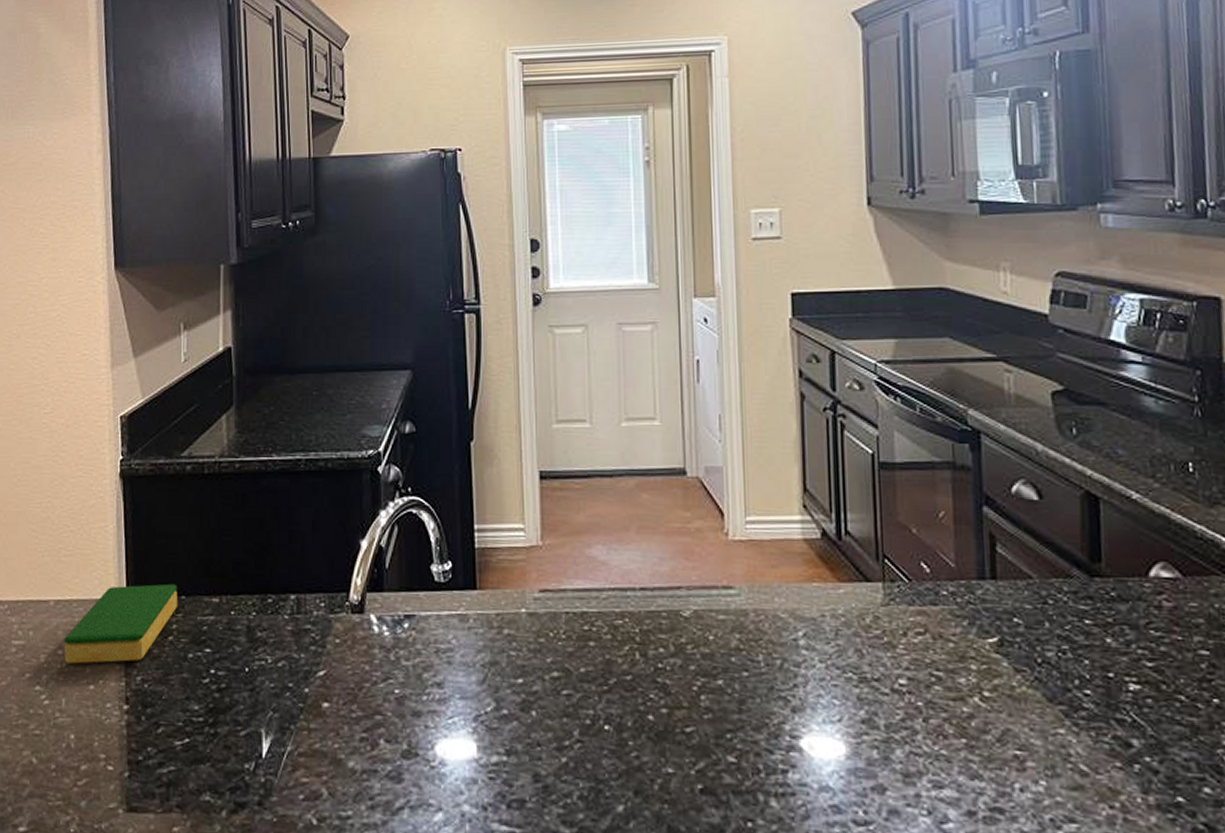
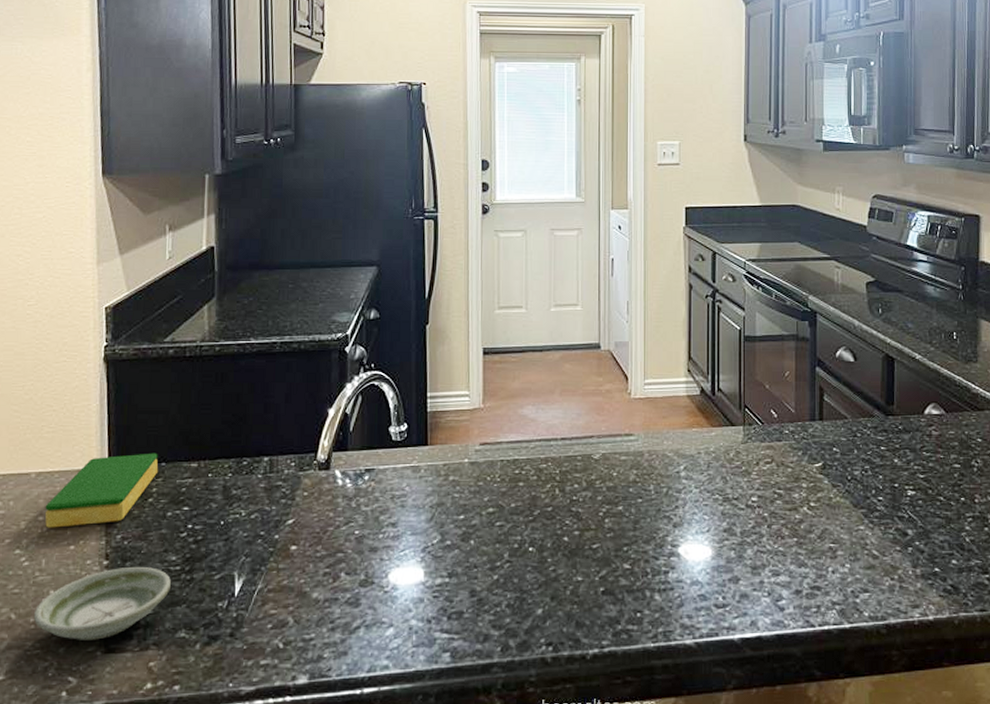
saucer: none [54,714,194,796] -> present [33,566,171,640]

